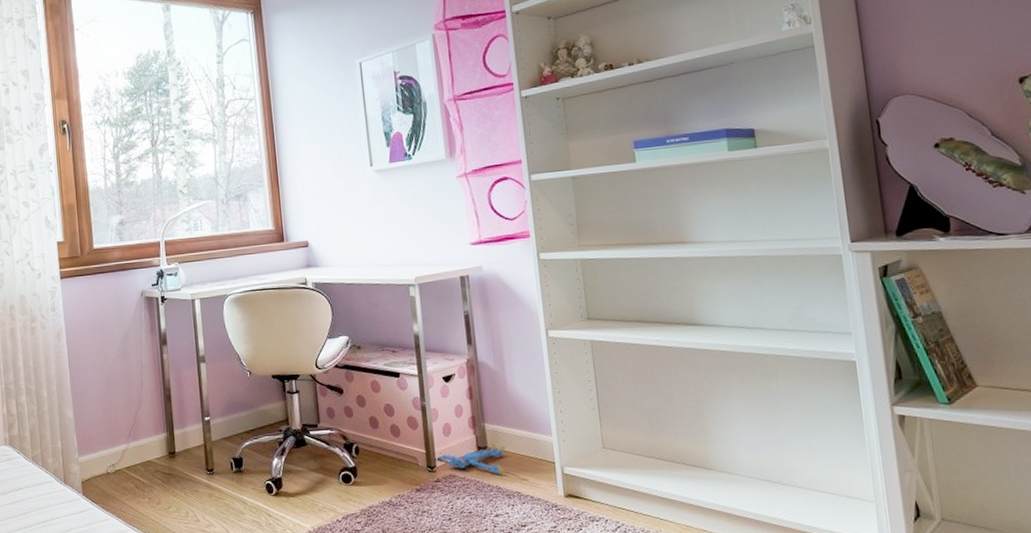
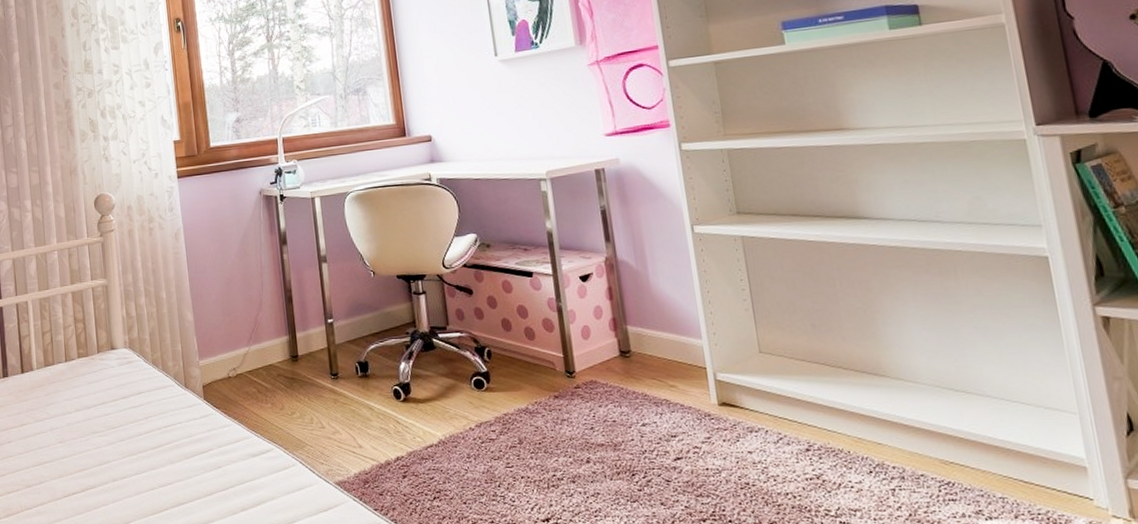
plush toy: present [435,443,505,474] -> none [574,347,651,380]

